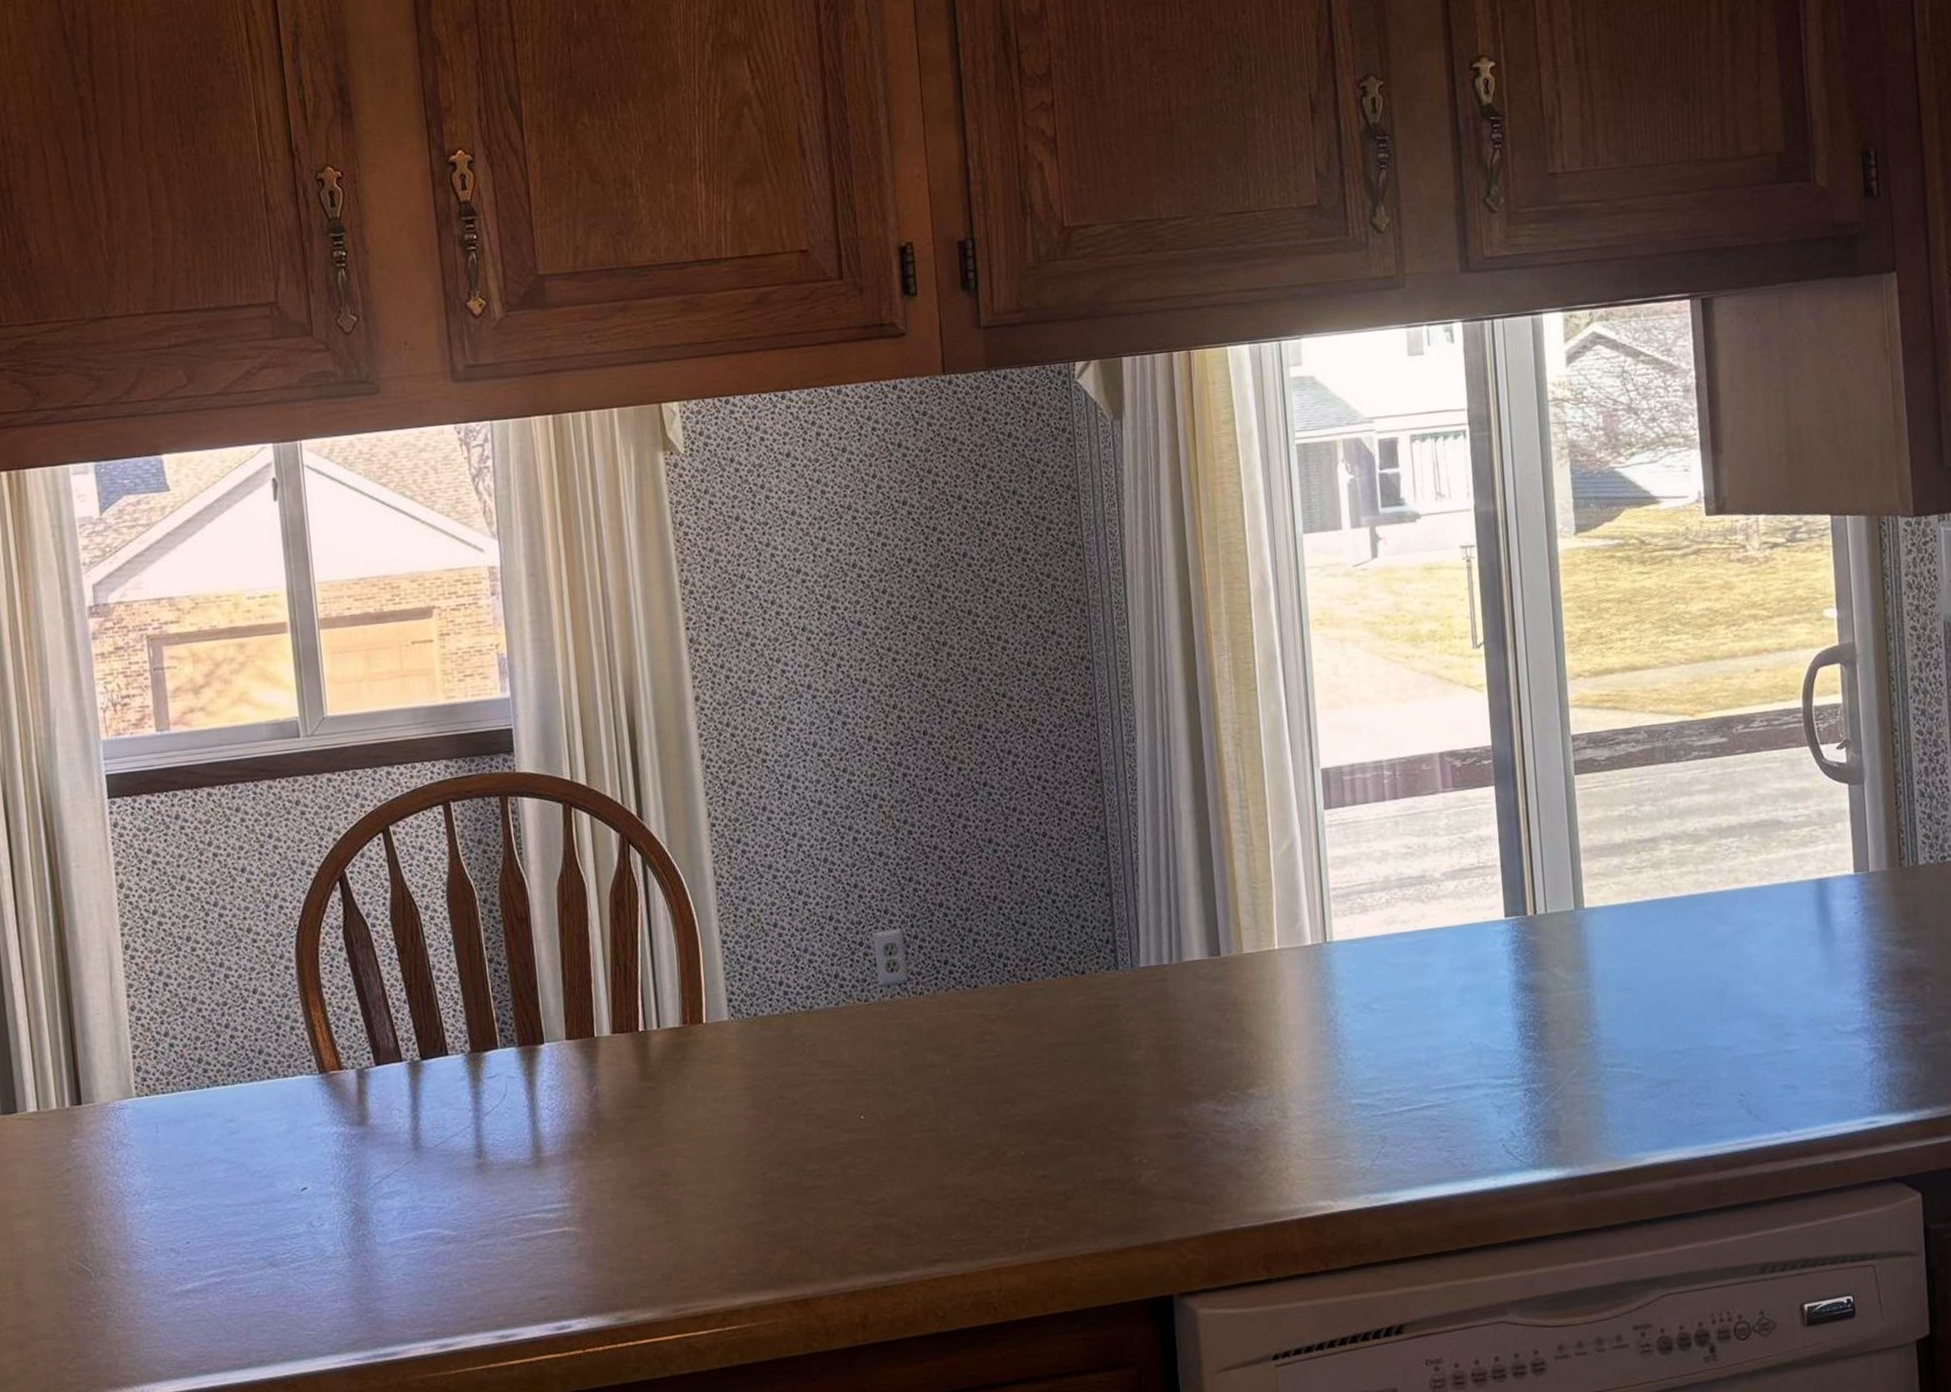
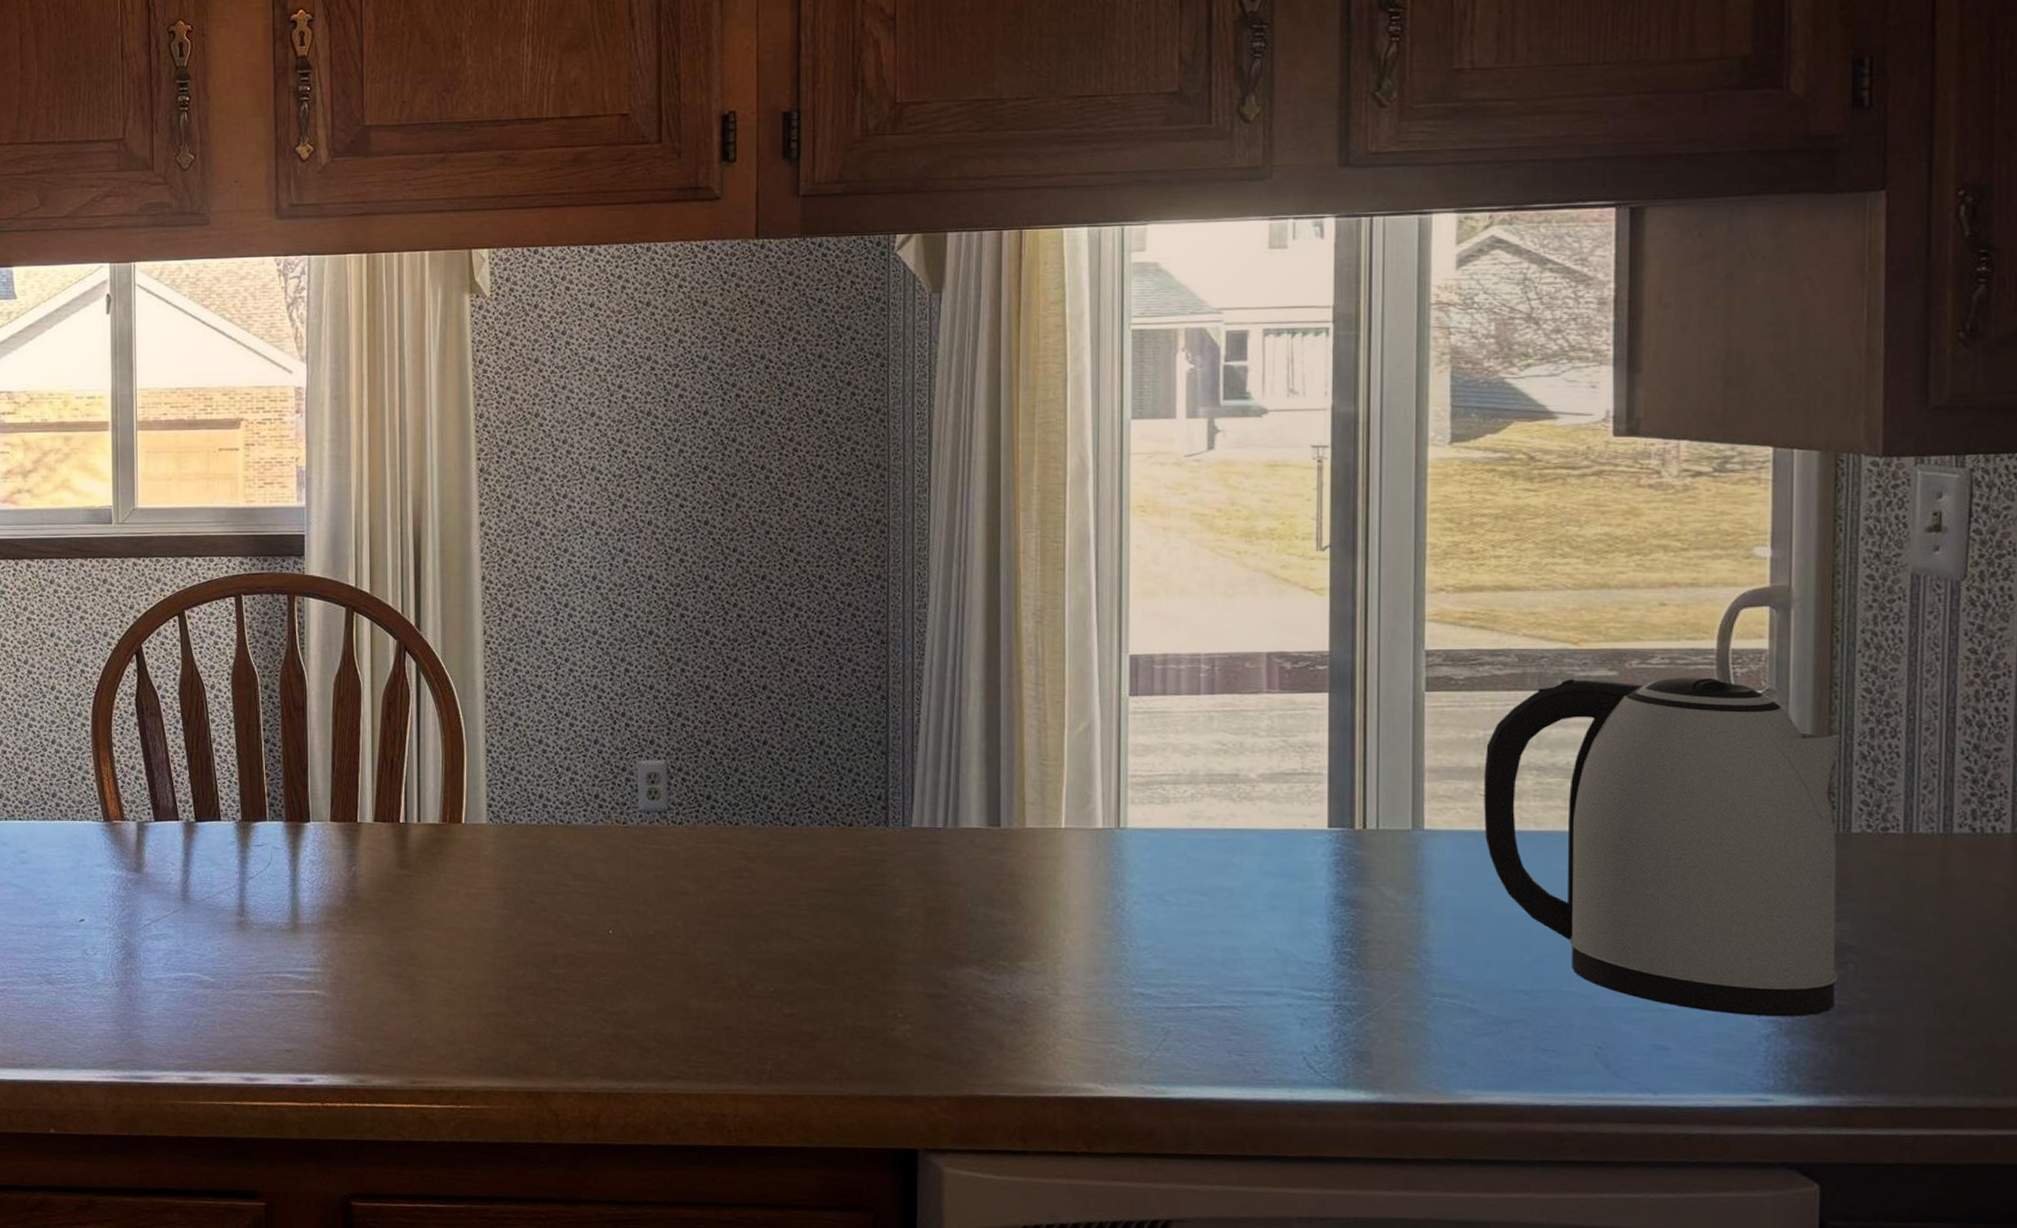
kettle: none [1628,735,1919,1047] -> present [1484,677,1840,1017]

